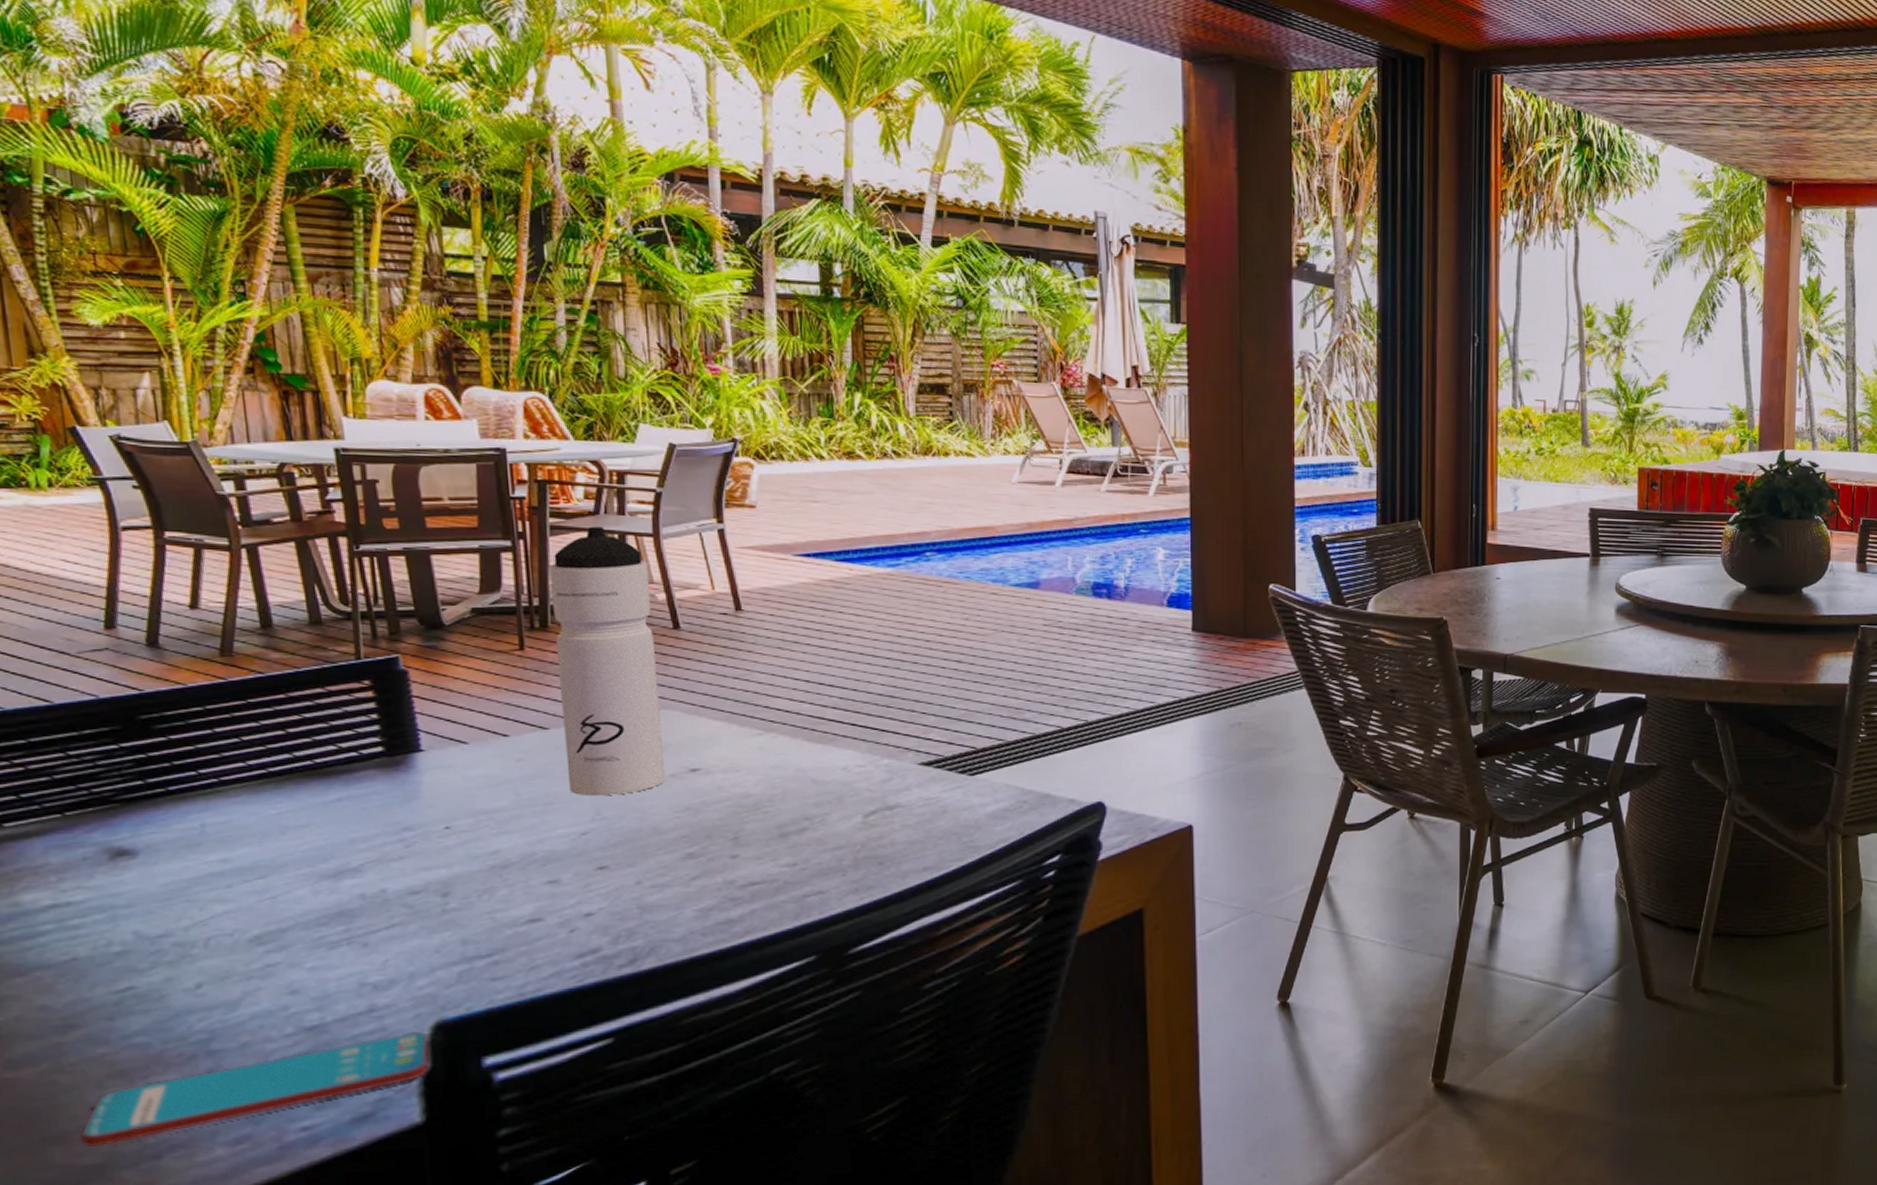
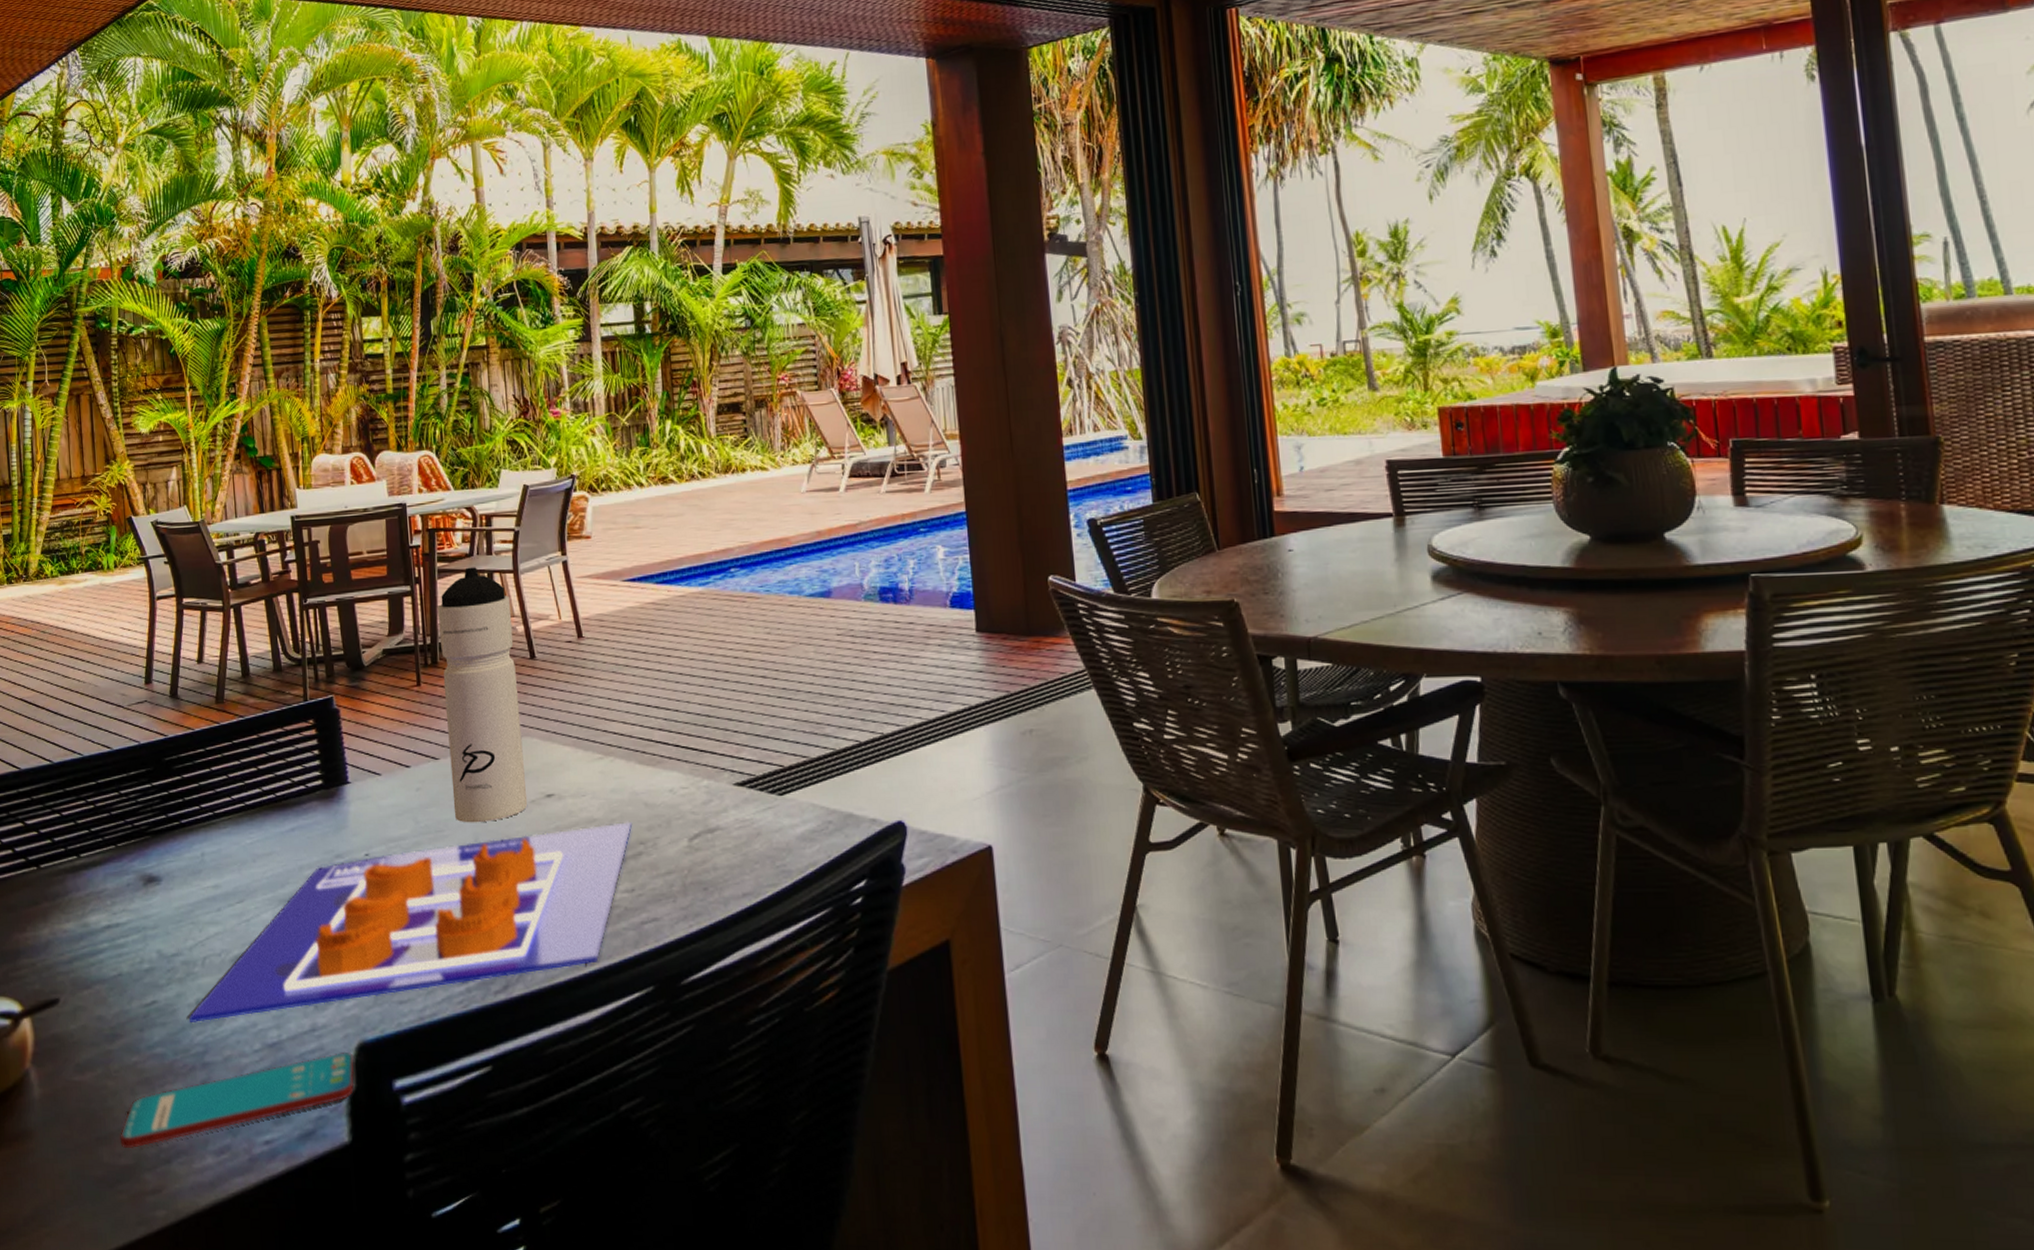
poster: none [186,797,796,1008] -> present [189,821,632,1022]

